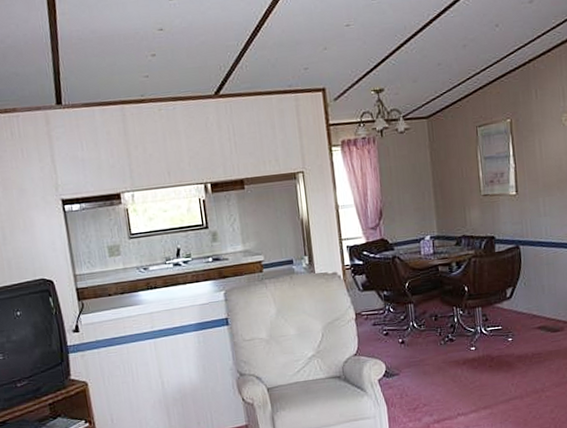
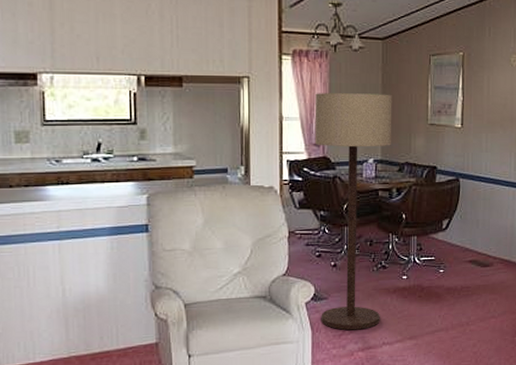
floor lamp: none [367,170,453,404] -> present [314,93,392,331]

